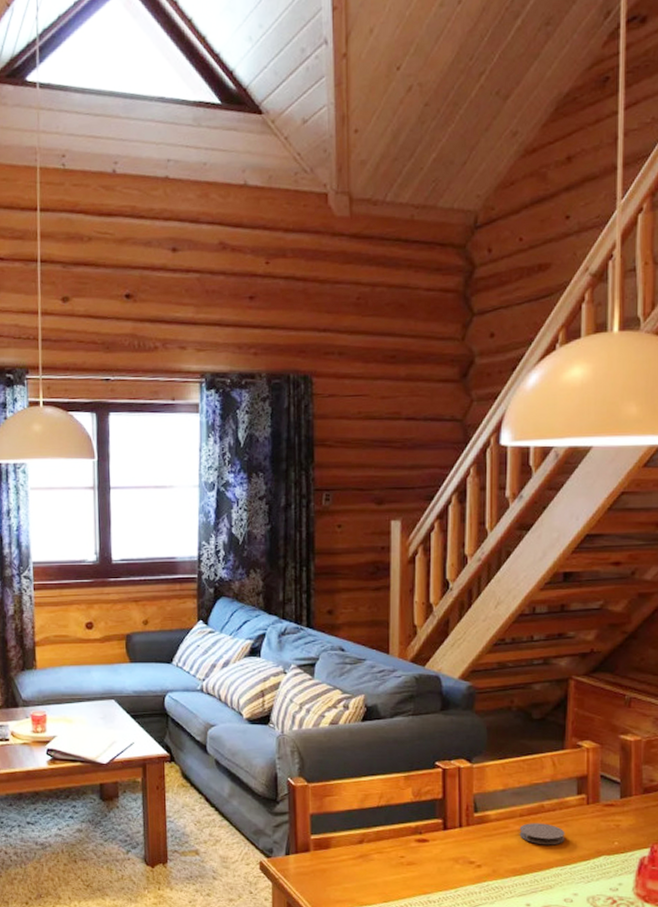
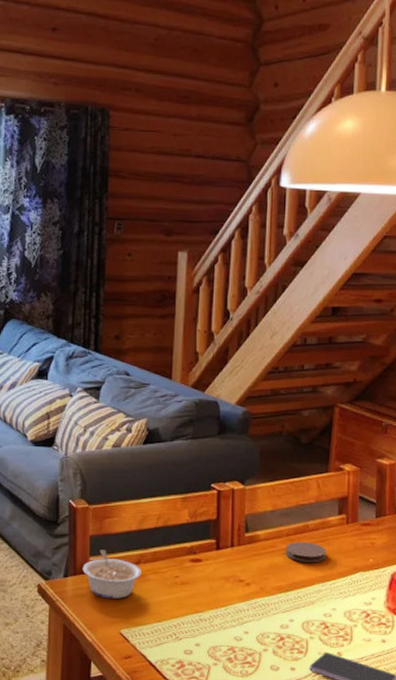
legume: none [304,828,365,878] -> present [82,550,141,599]

